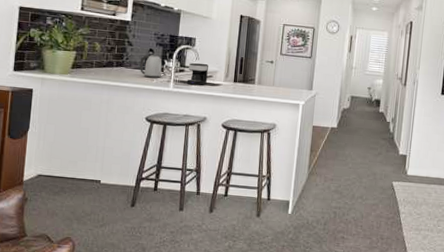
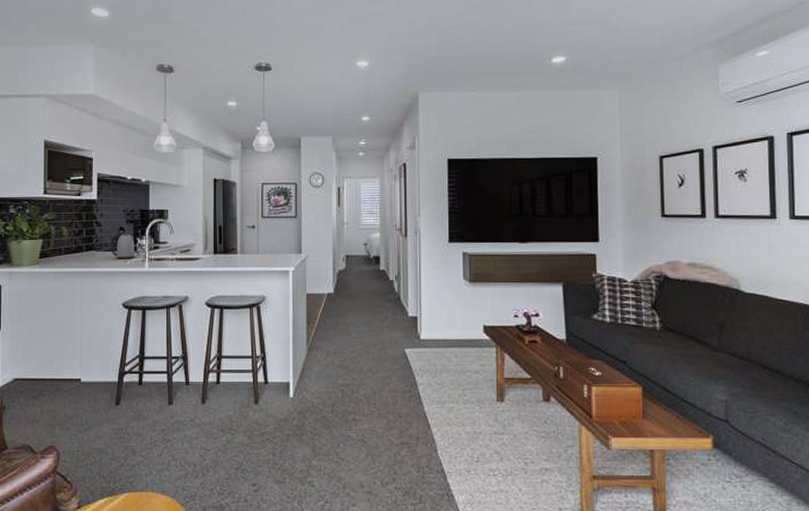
coffee maker: present [183,62,215,87] -> none [159,236,194,263]

